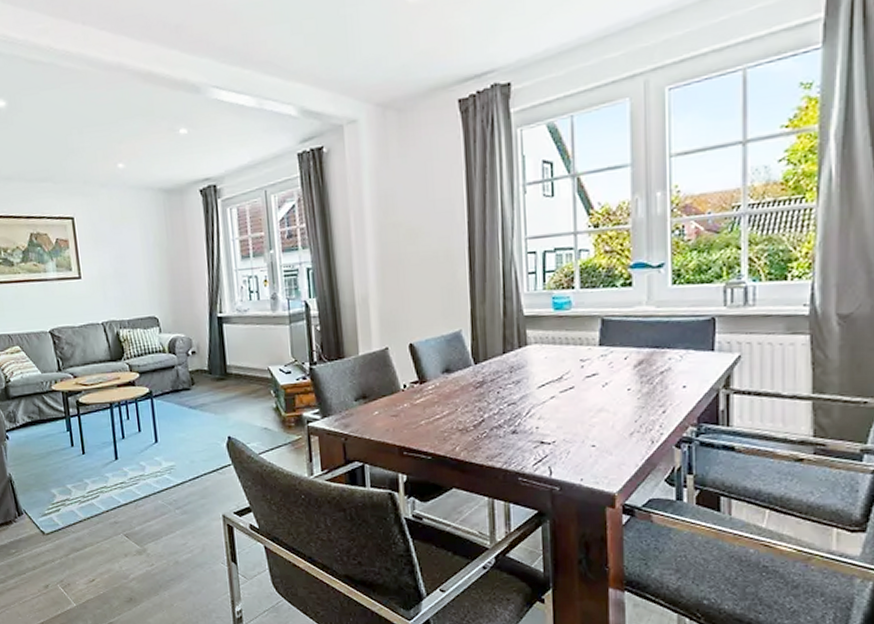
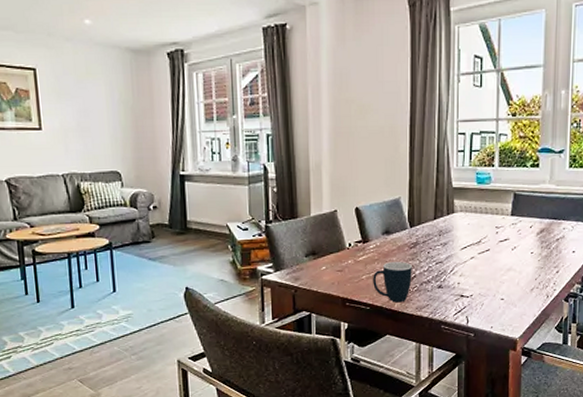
mug: none [433,404,480,451] -> present [373,262,412,303]

